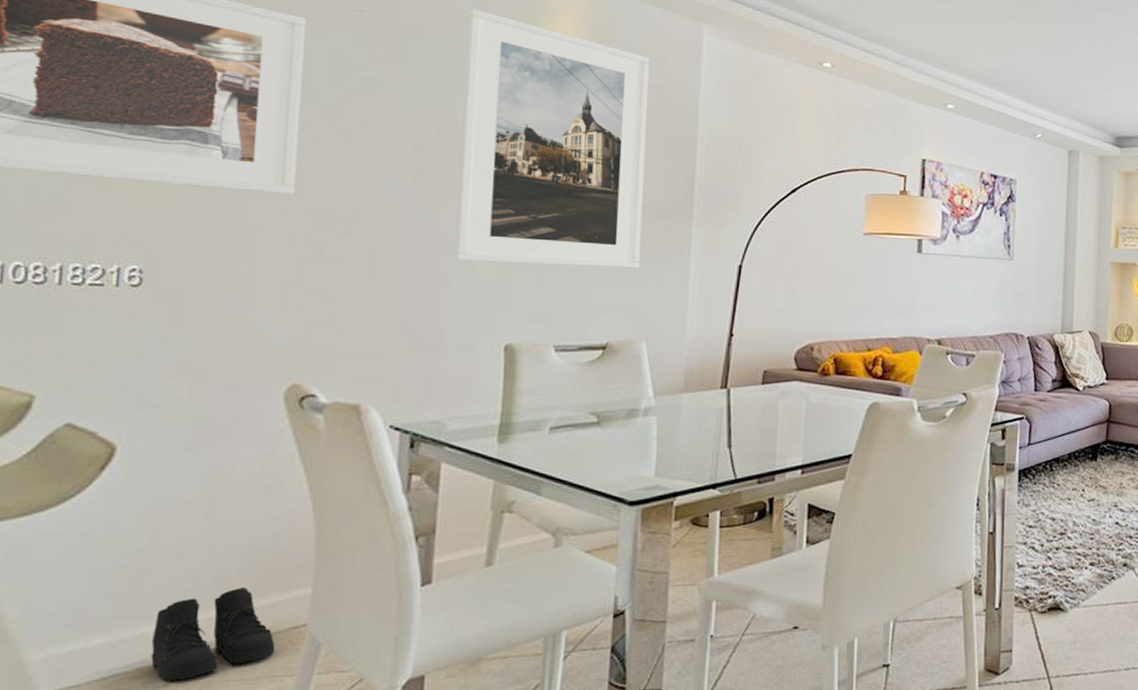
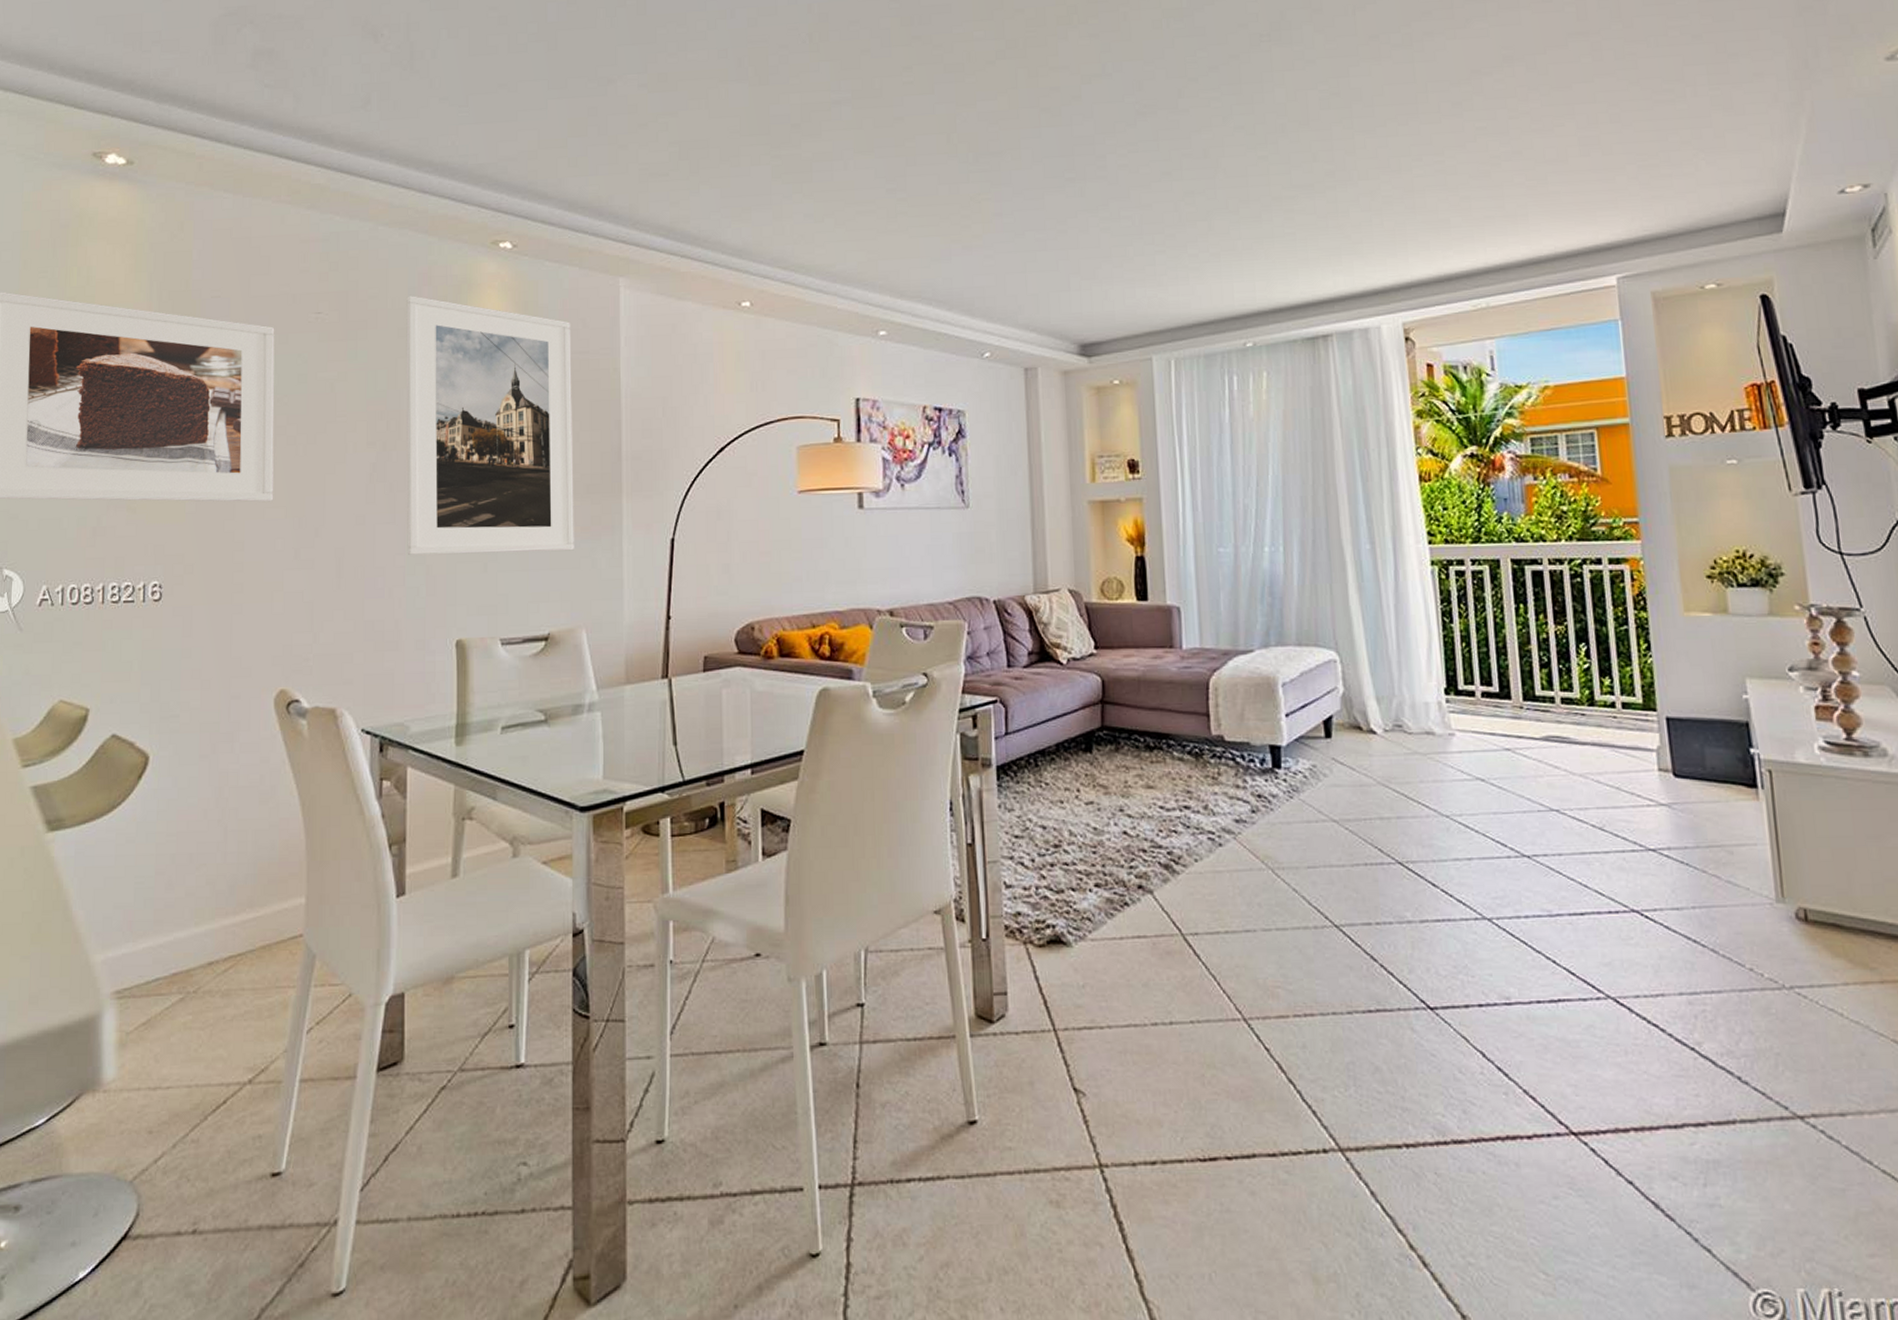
boots: present [151,588,276,681] -> none [183,895,279,987]

